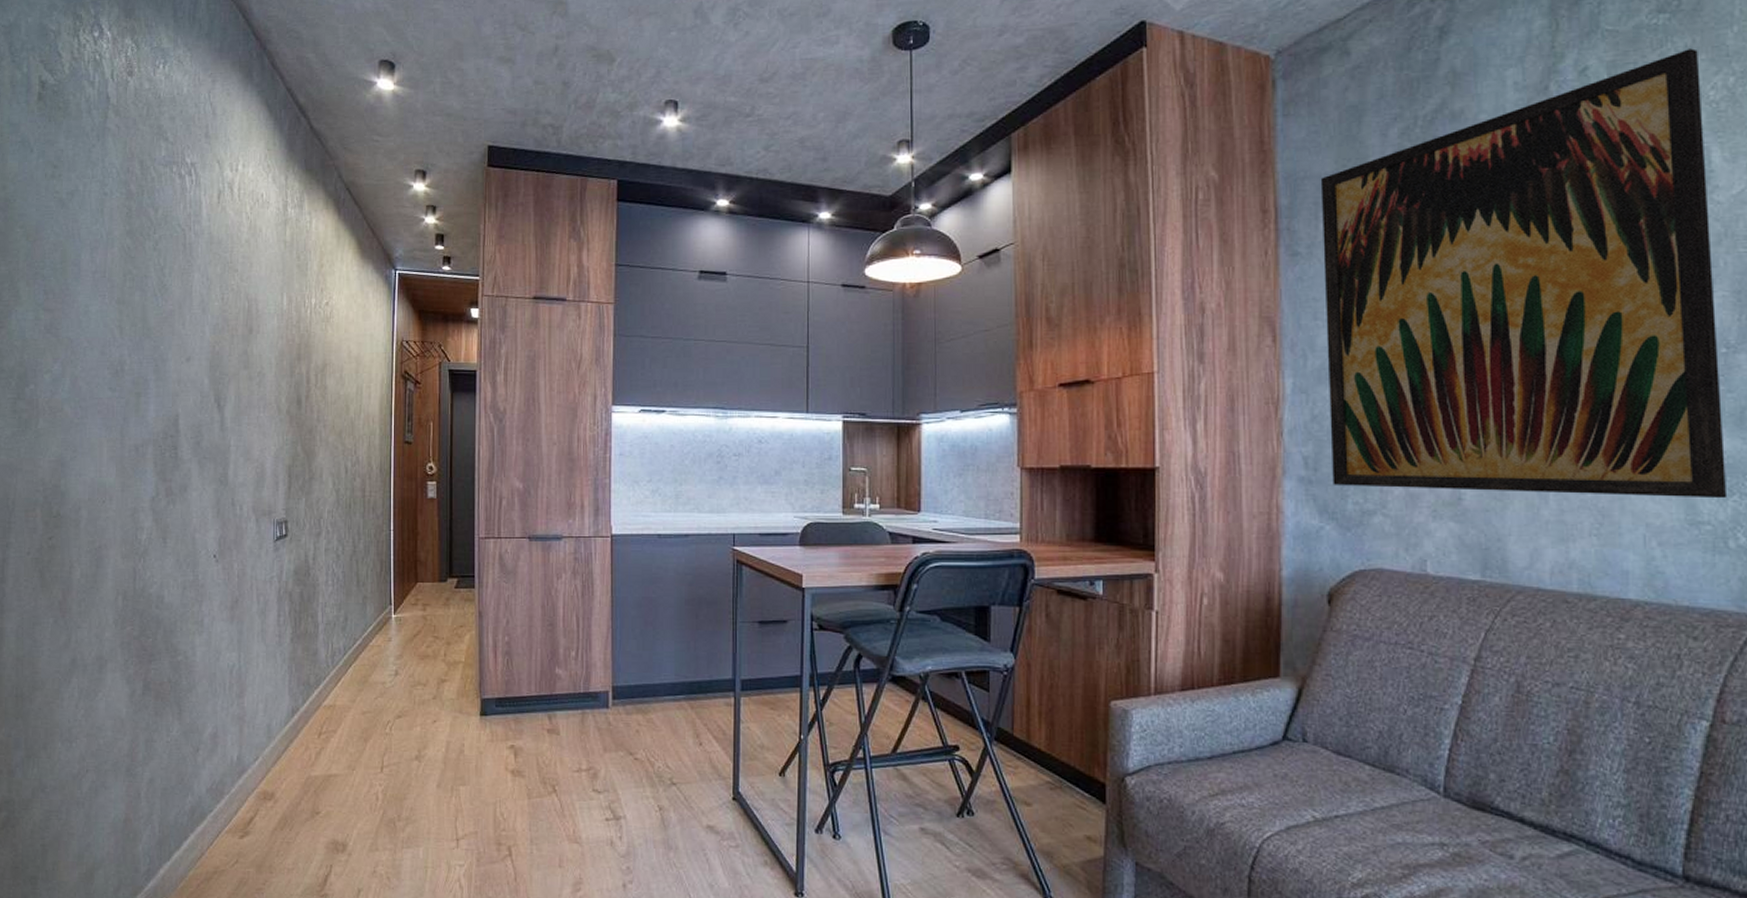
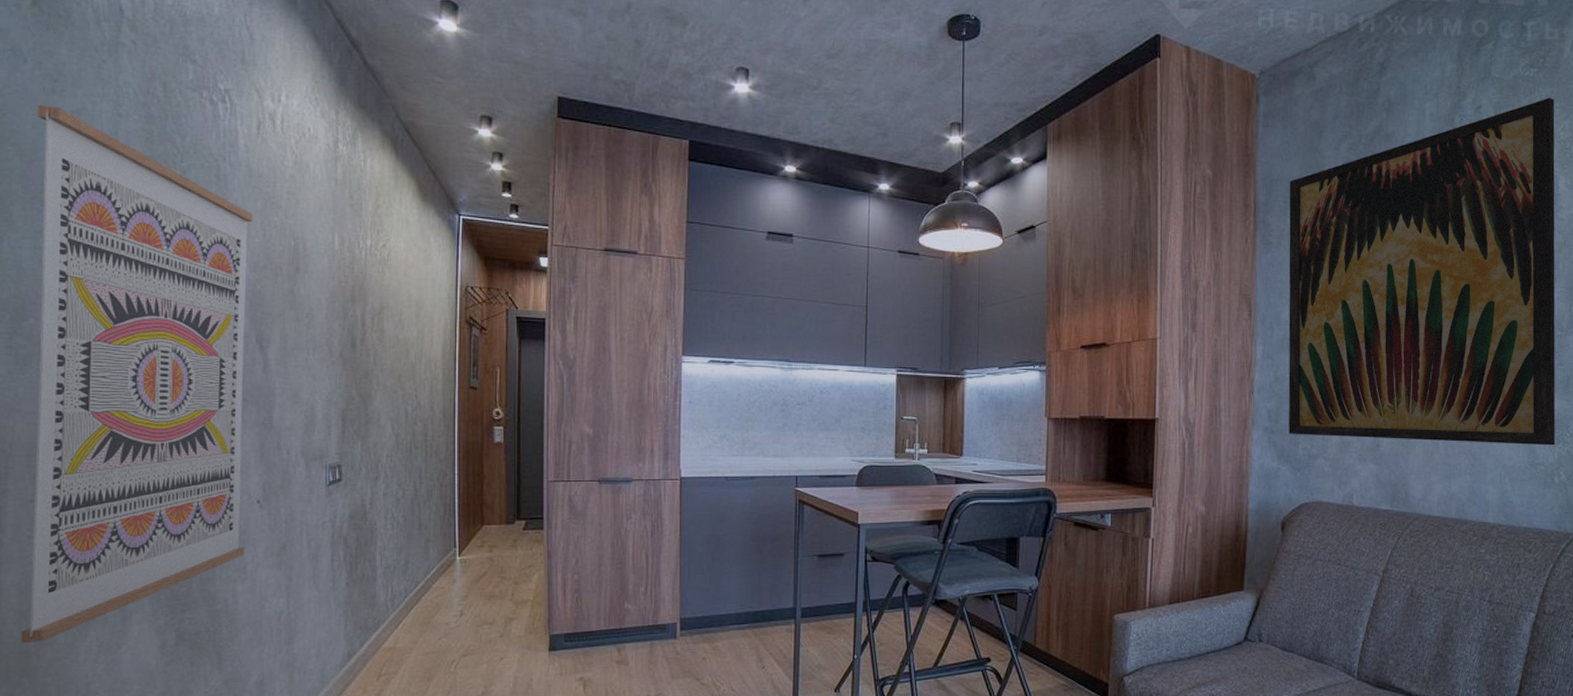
wall art: none [17,189,213,688] -> present [21,105,253,644]

